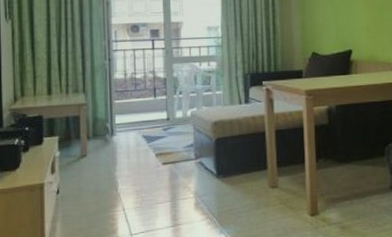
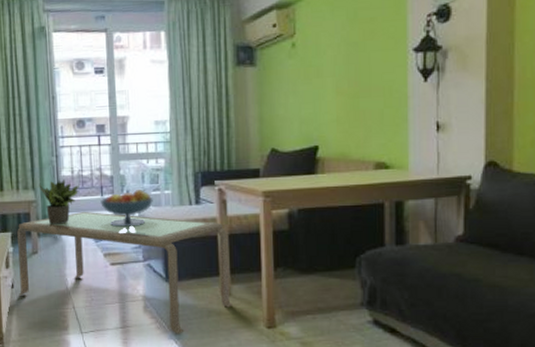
coffee table: none [64,113,279,229] -> present [17,212,232,334]
potted plant: none [90,80,132,127] -> present [39,177,80,224]
fruit bowl: none [153,91,206,127] -> present [100,190,154,227]

